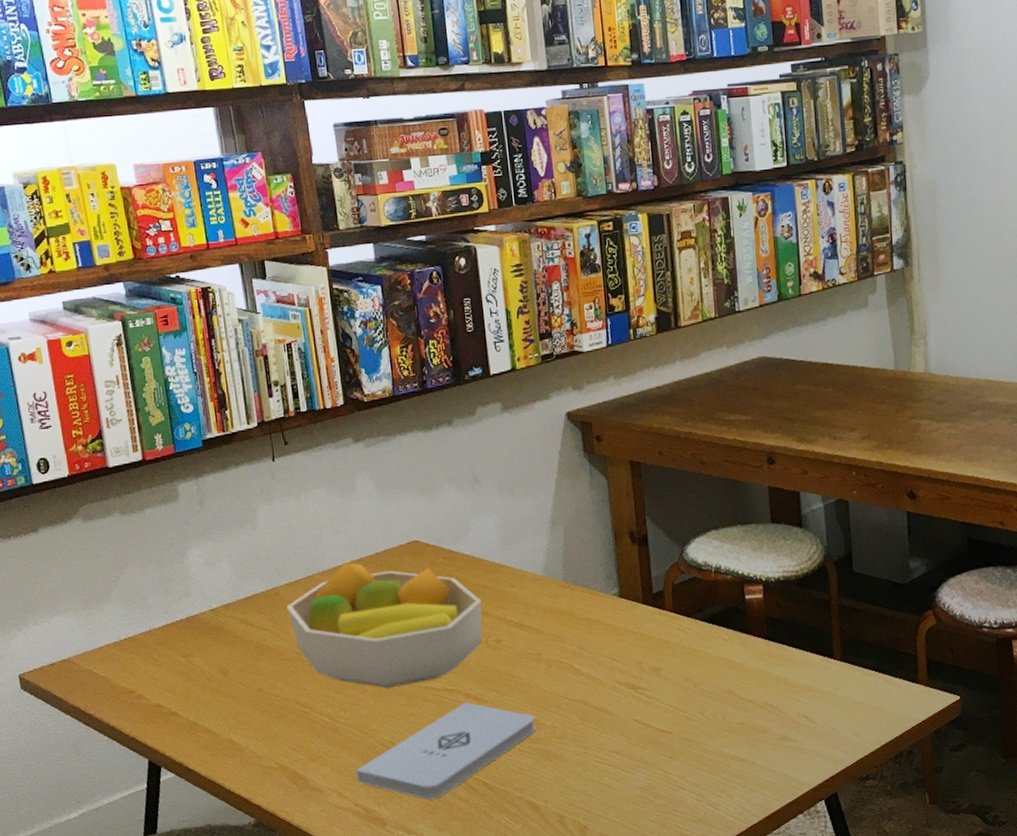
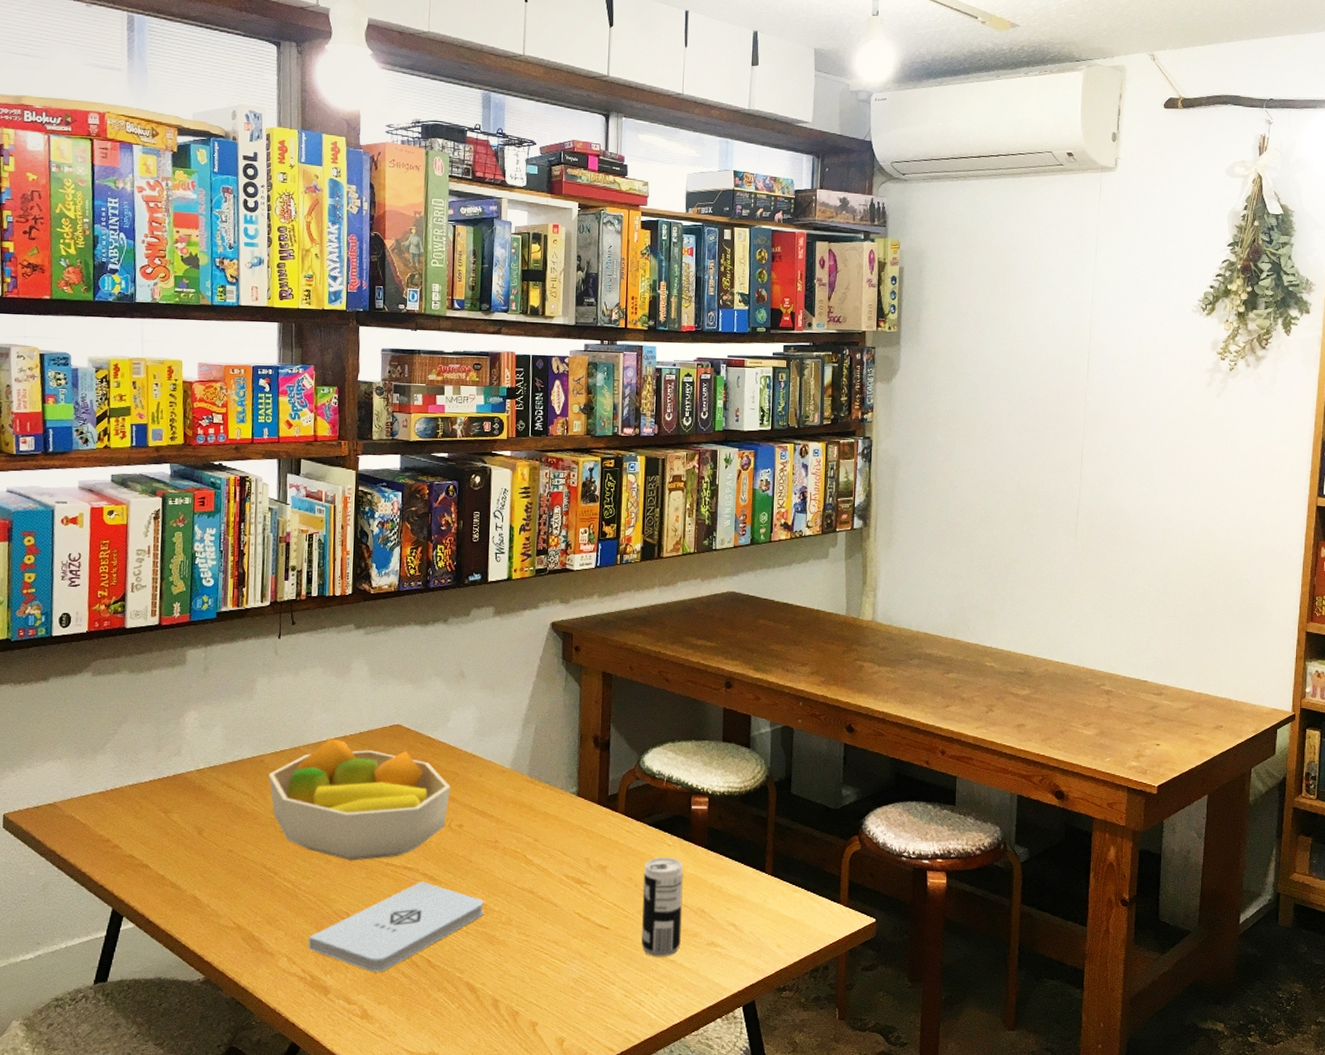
beverage can: none [701,652,750,757] -> present [641,857,683,957]

